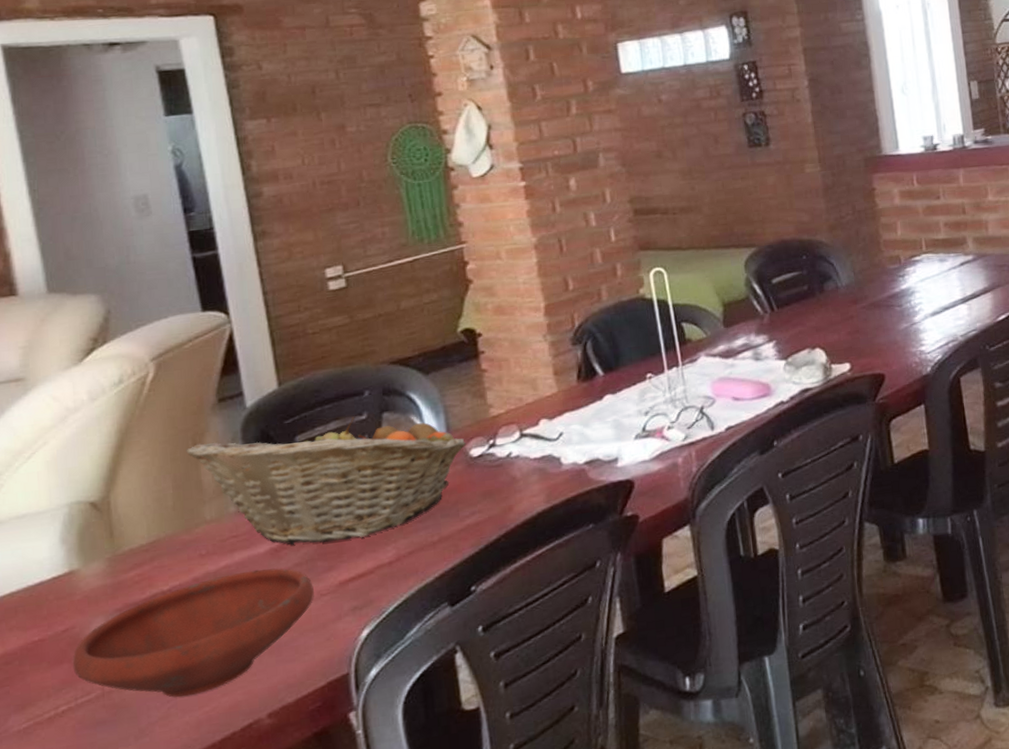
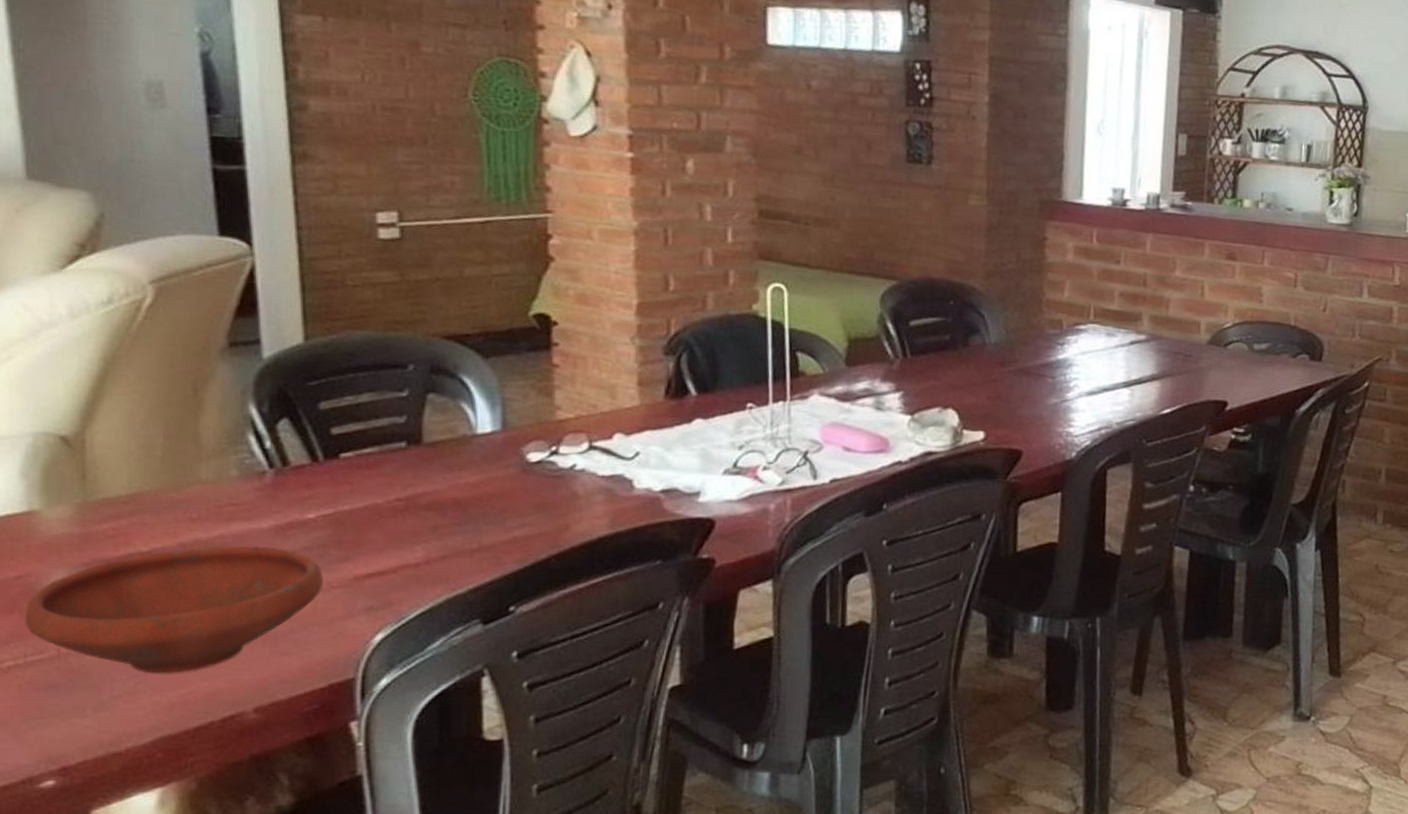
fruit basket: present [186,416,467,545] -> none [184,390,524,531]

